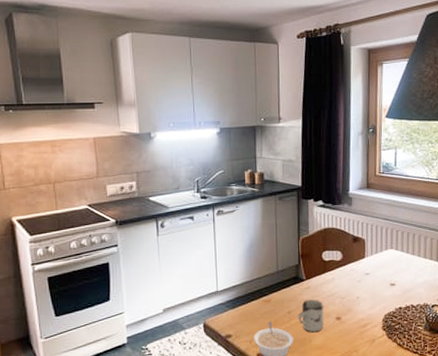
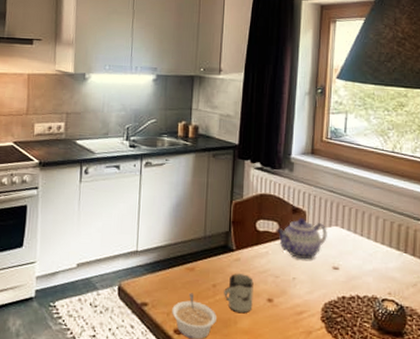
teapot: none [340,244,384,281] -> present [276,217,327,260]

